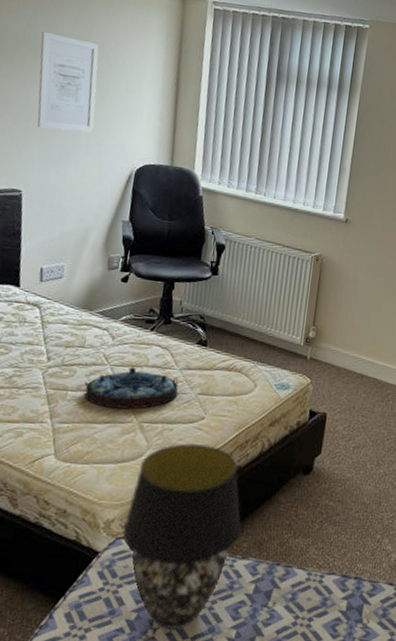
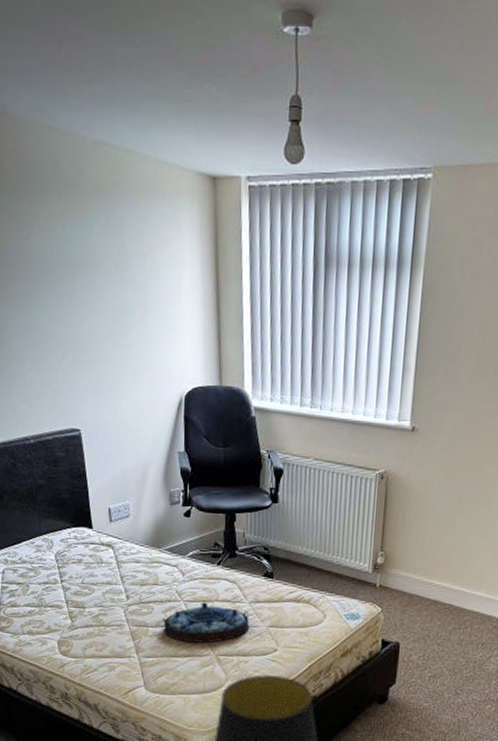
wall art: present [37,32,99,133] -> none [75,248,139,360]

